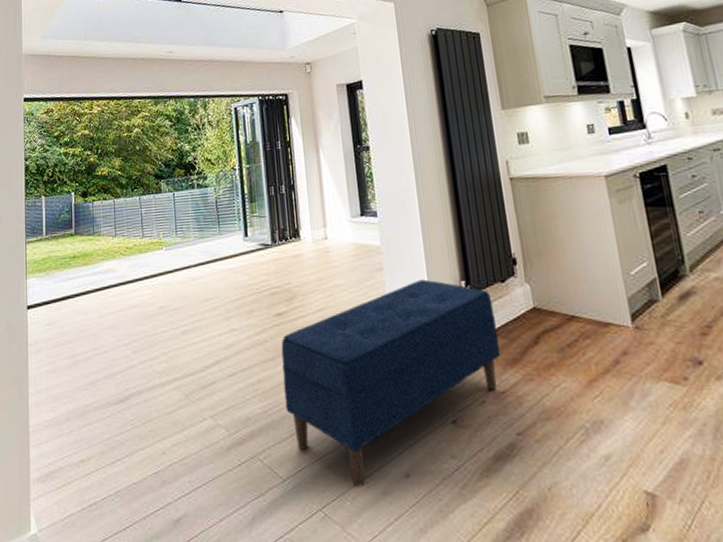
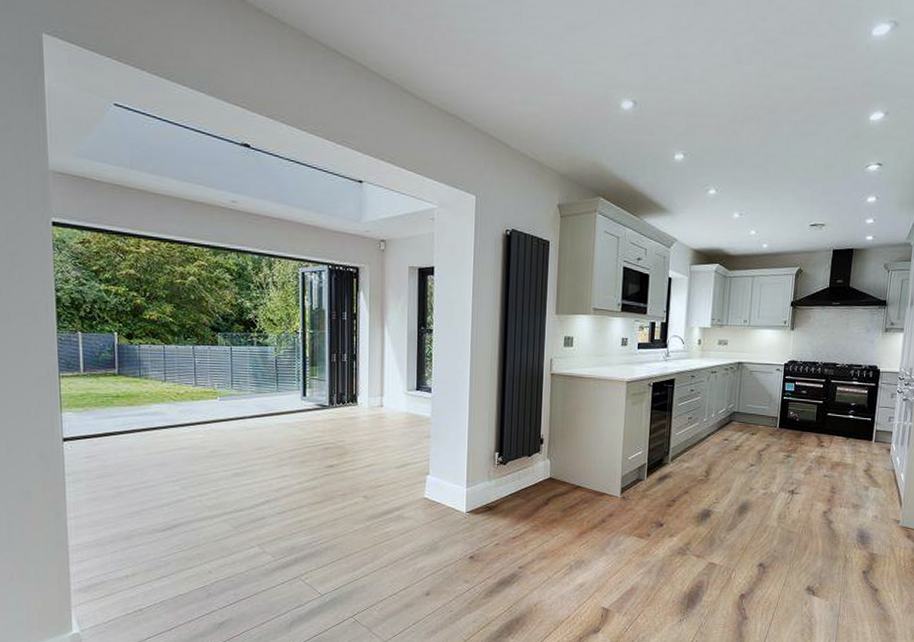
bench: present [281,279,501,487] -> none [329,448,519,601]

